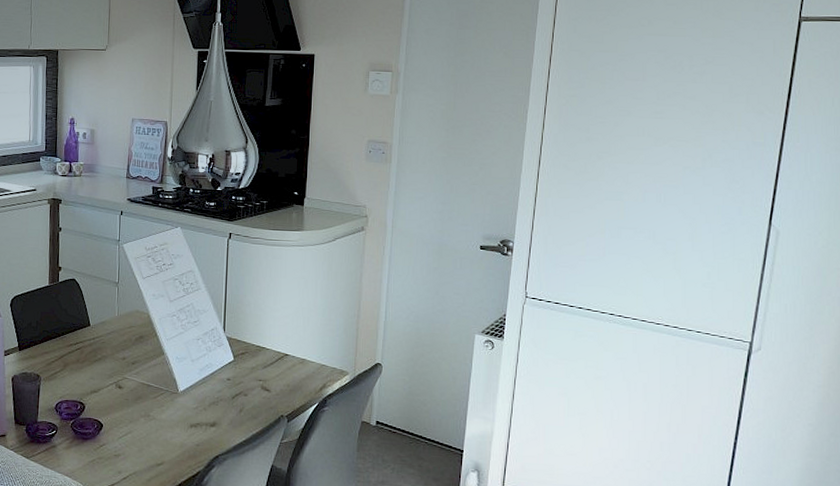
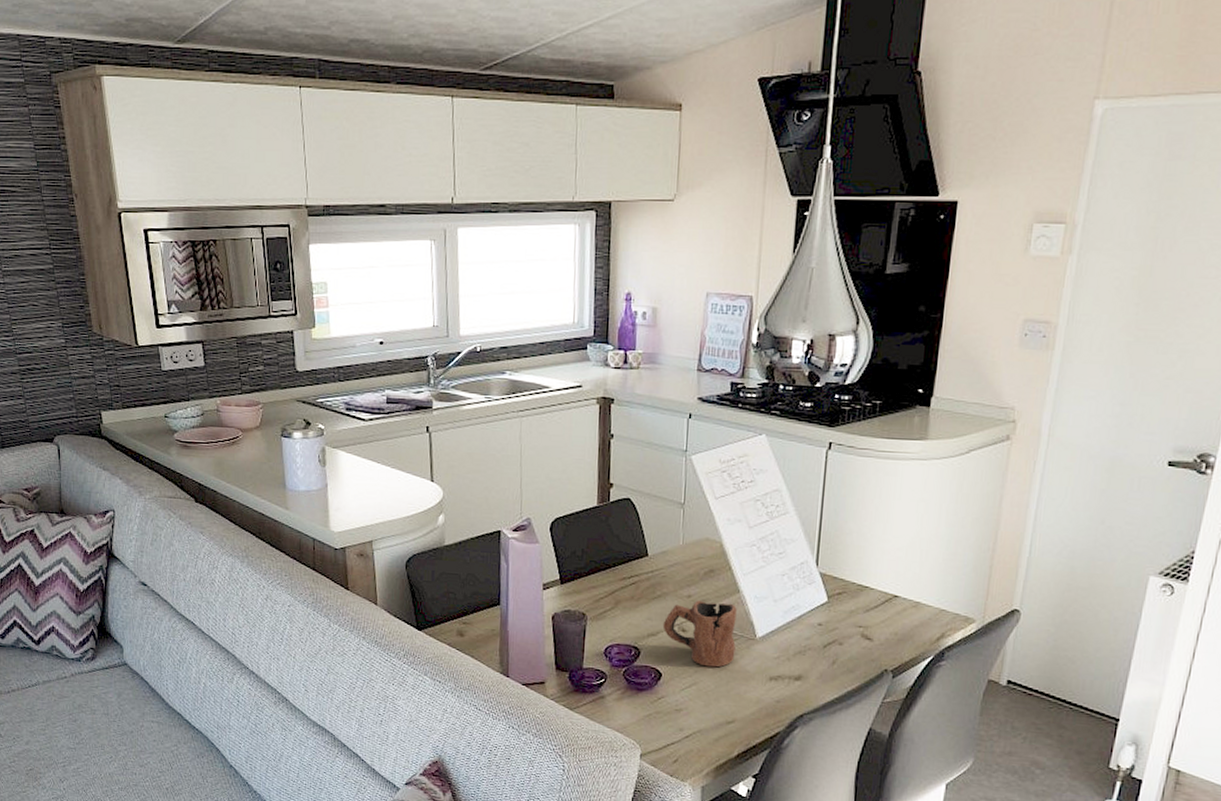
mug: none [103,362,162,418] -> present [662,600,737,668]

